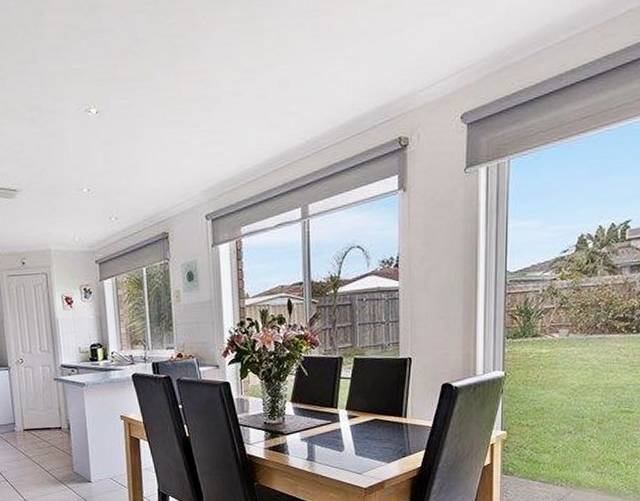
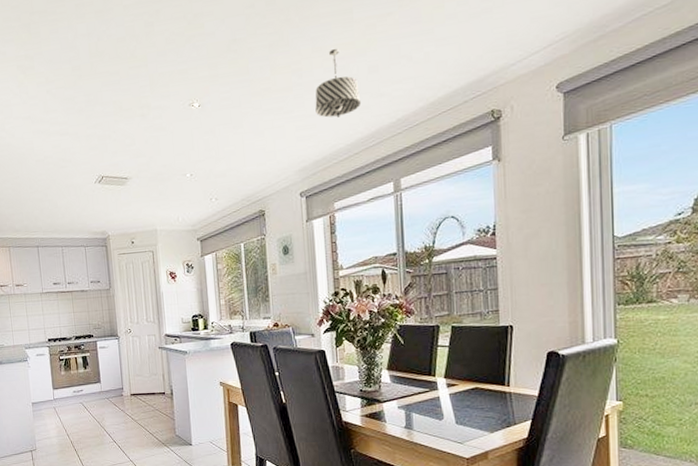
pendant light: none [222,58,271,135] -> present [315,48,362,118]

